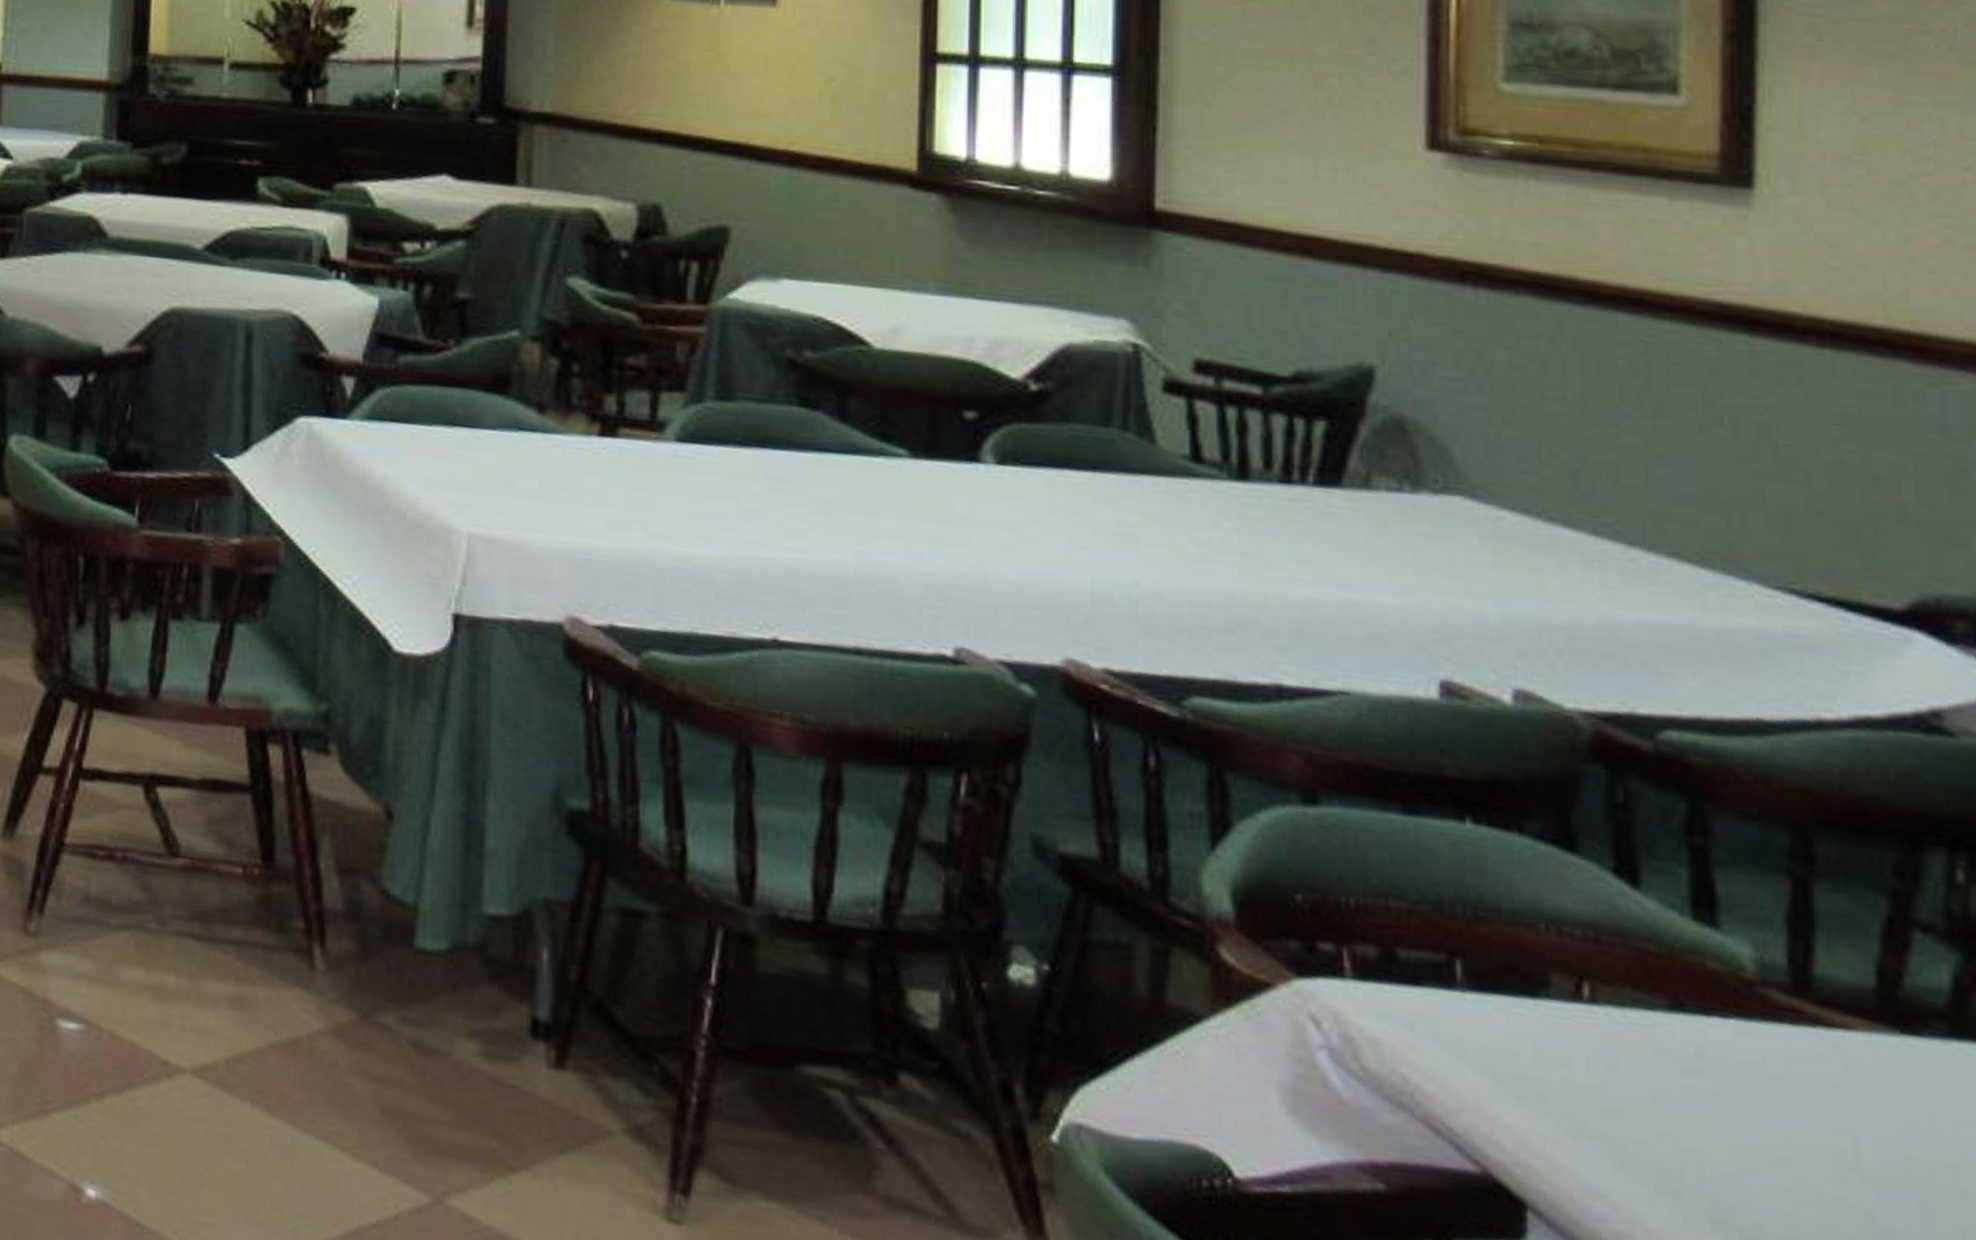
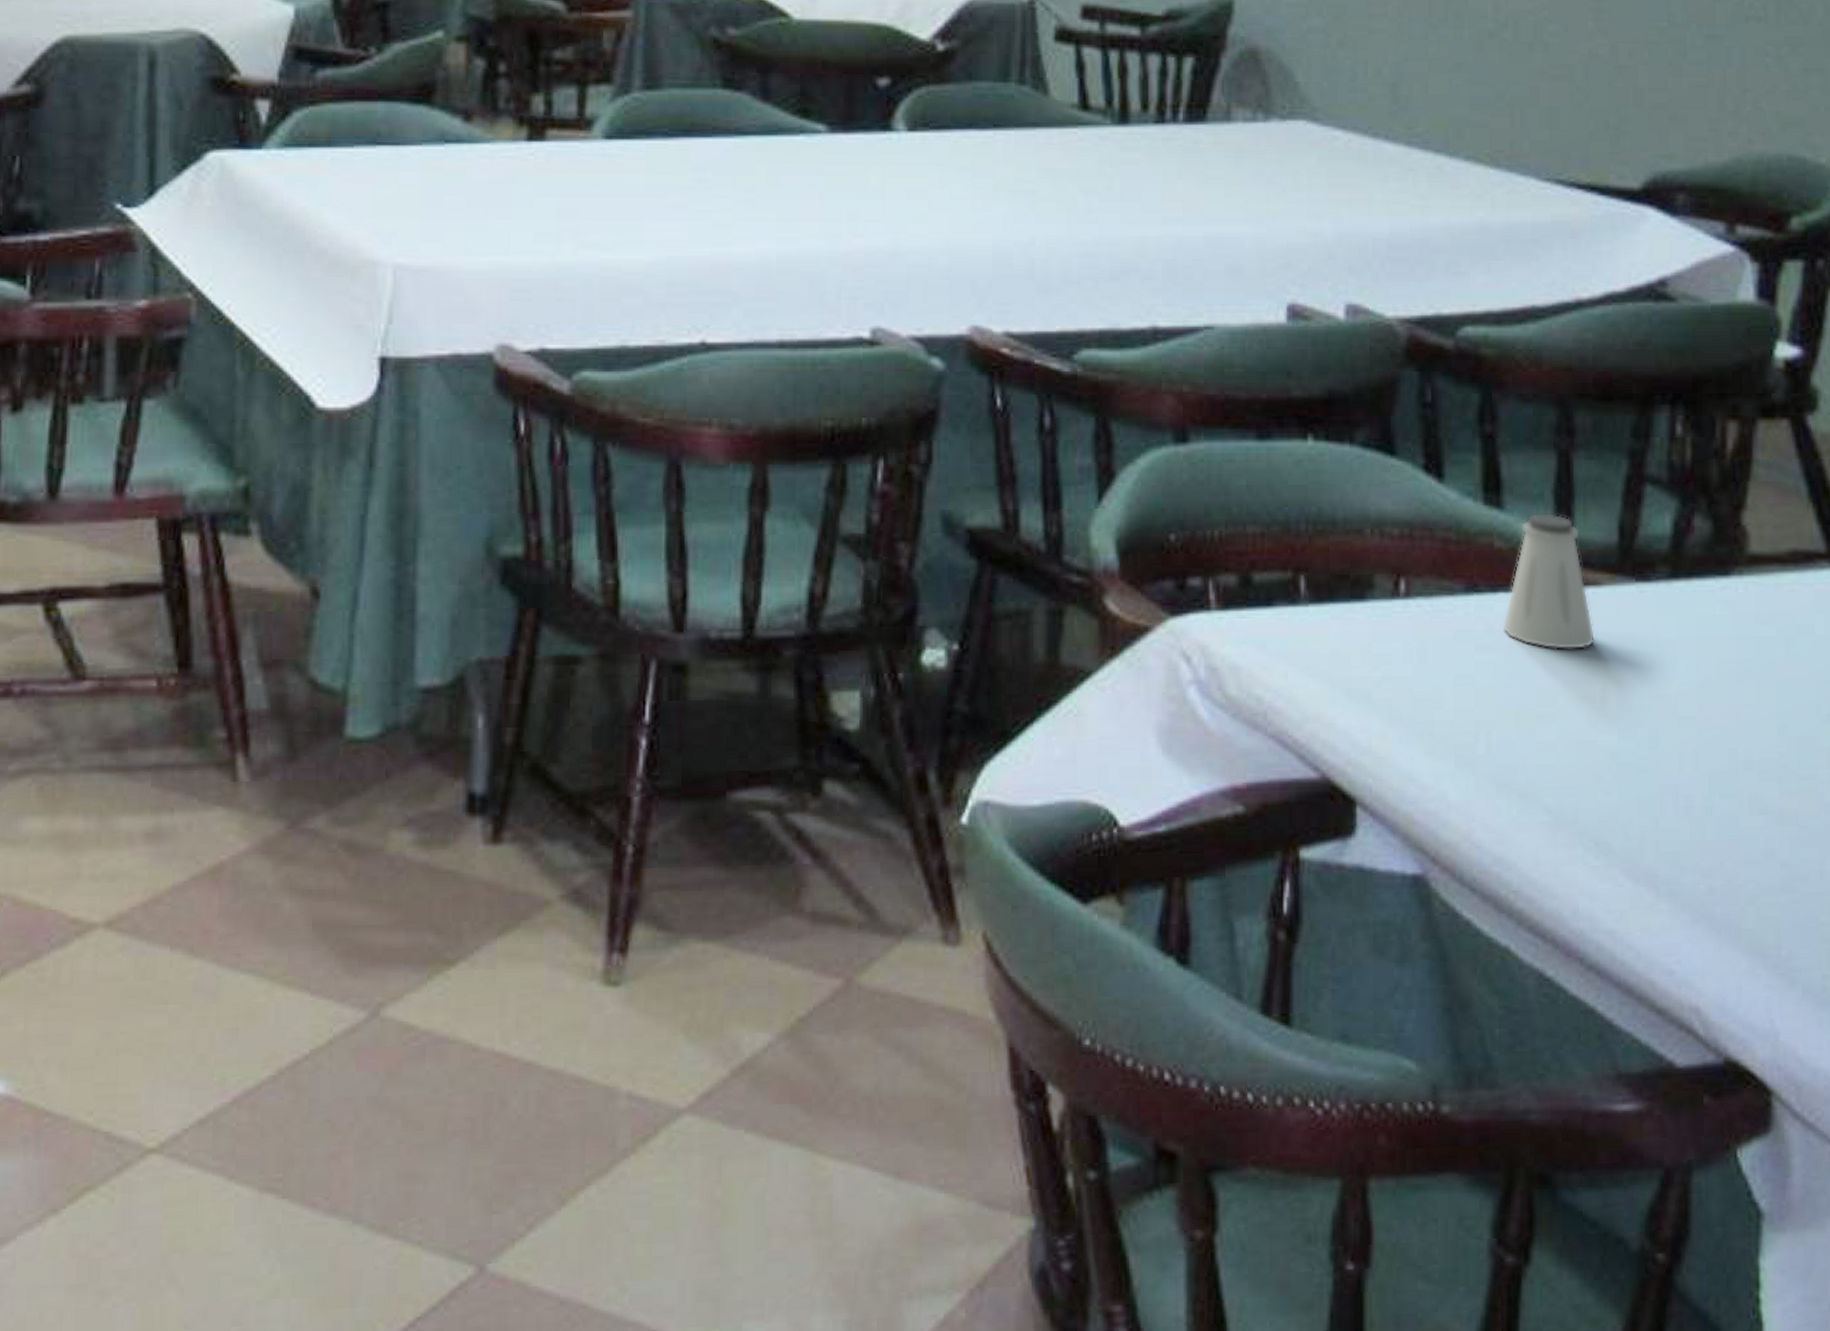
saltshaker: none [1717,938,1846,1096] -> present [1502,512,1596,651]

